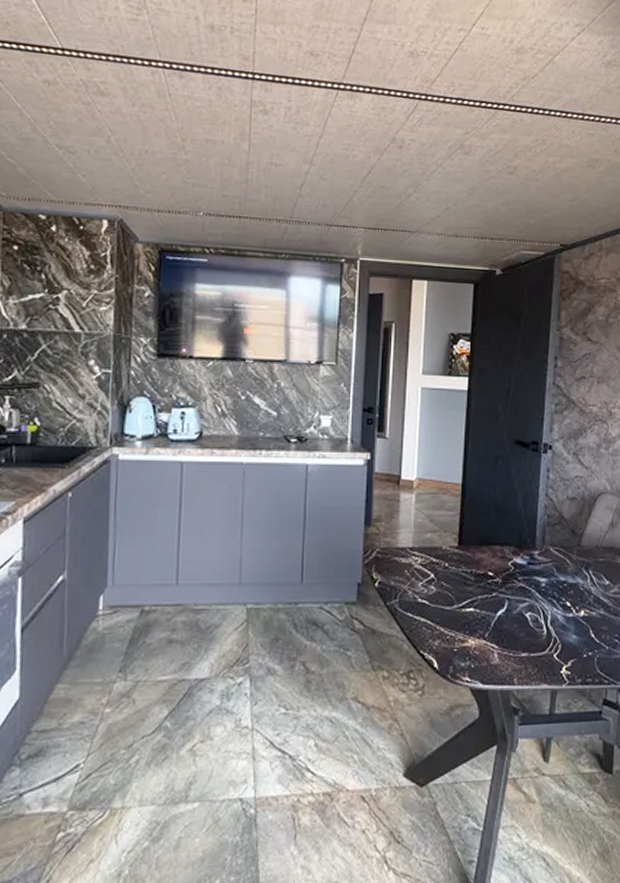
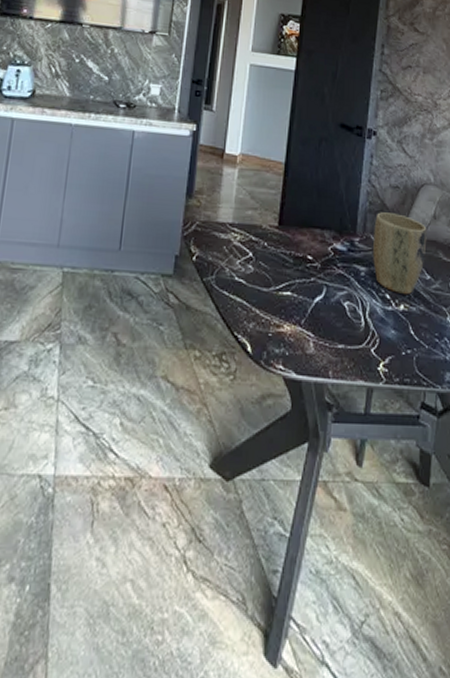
plant pot: none [552,524,605,602] -> present [373,212,427,295]

